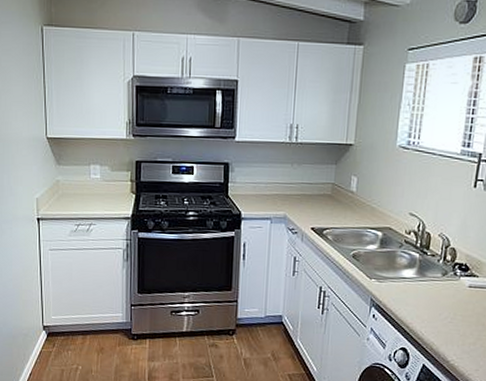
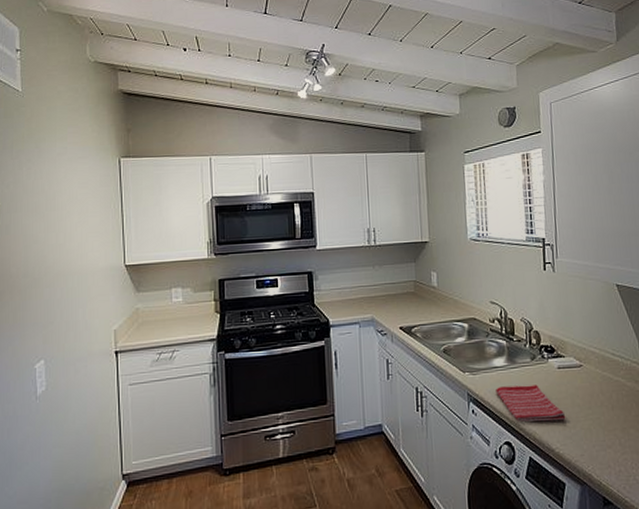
dish towel: none [400,297,468,337] -> present [496,385,566,422]

